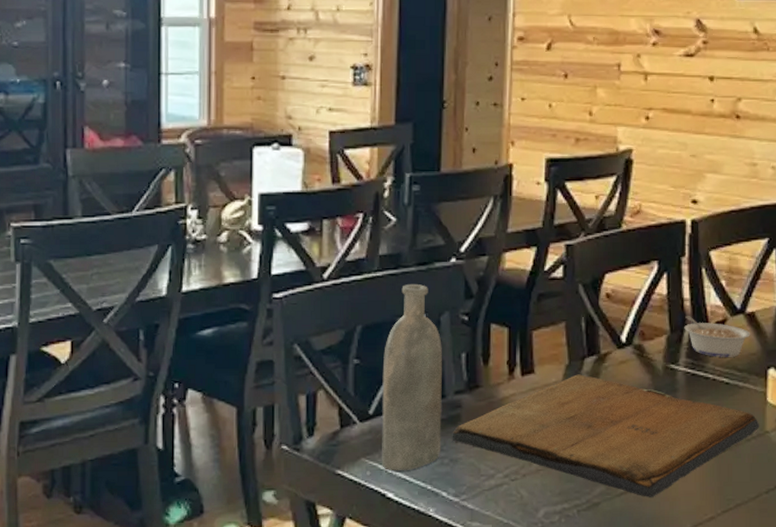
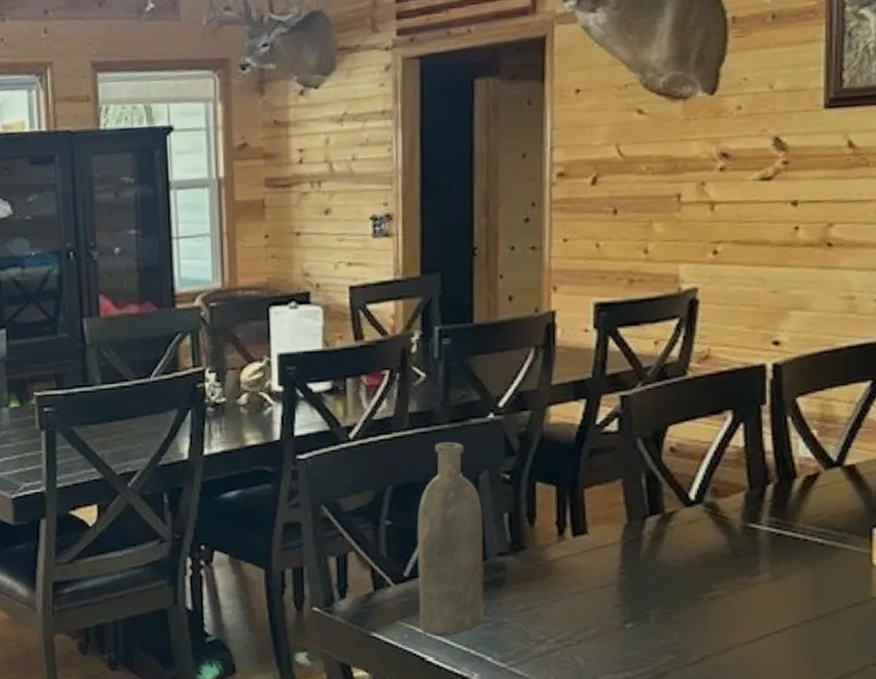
religious icon: present [452,374,760,497] -> none [496,535,865,667]
legume: present [684,315,751,357] -> none [766,469,851,515]

